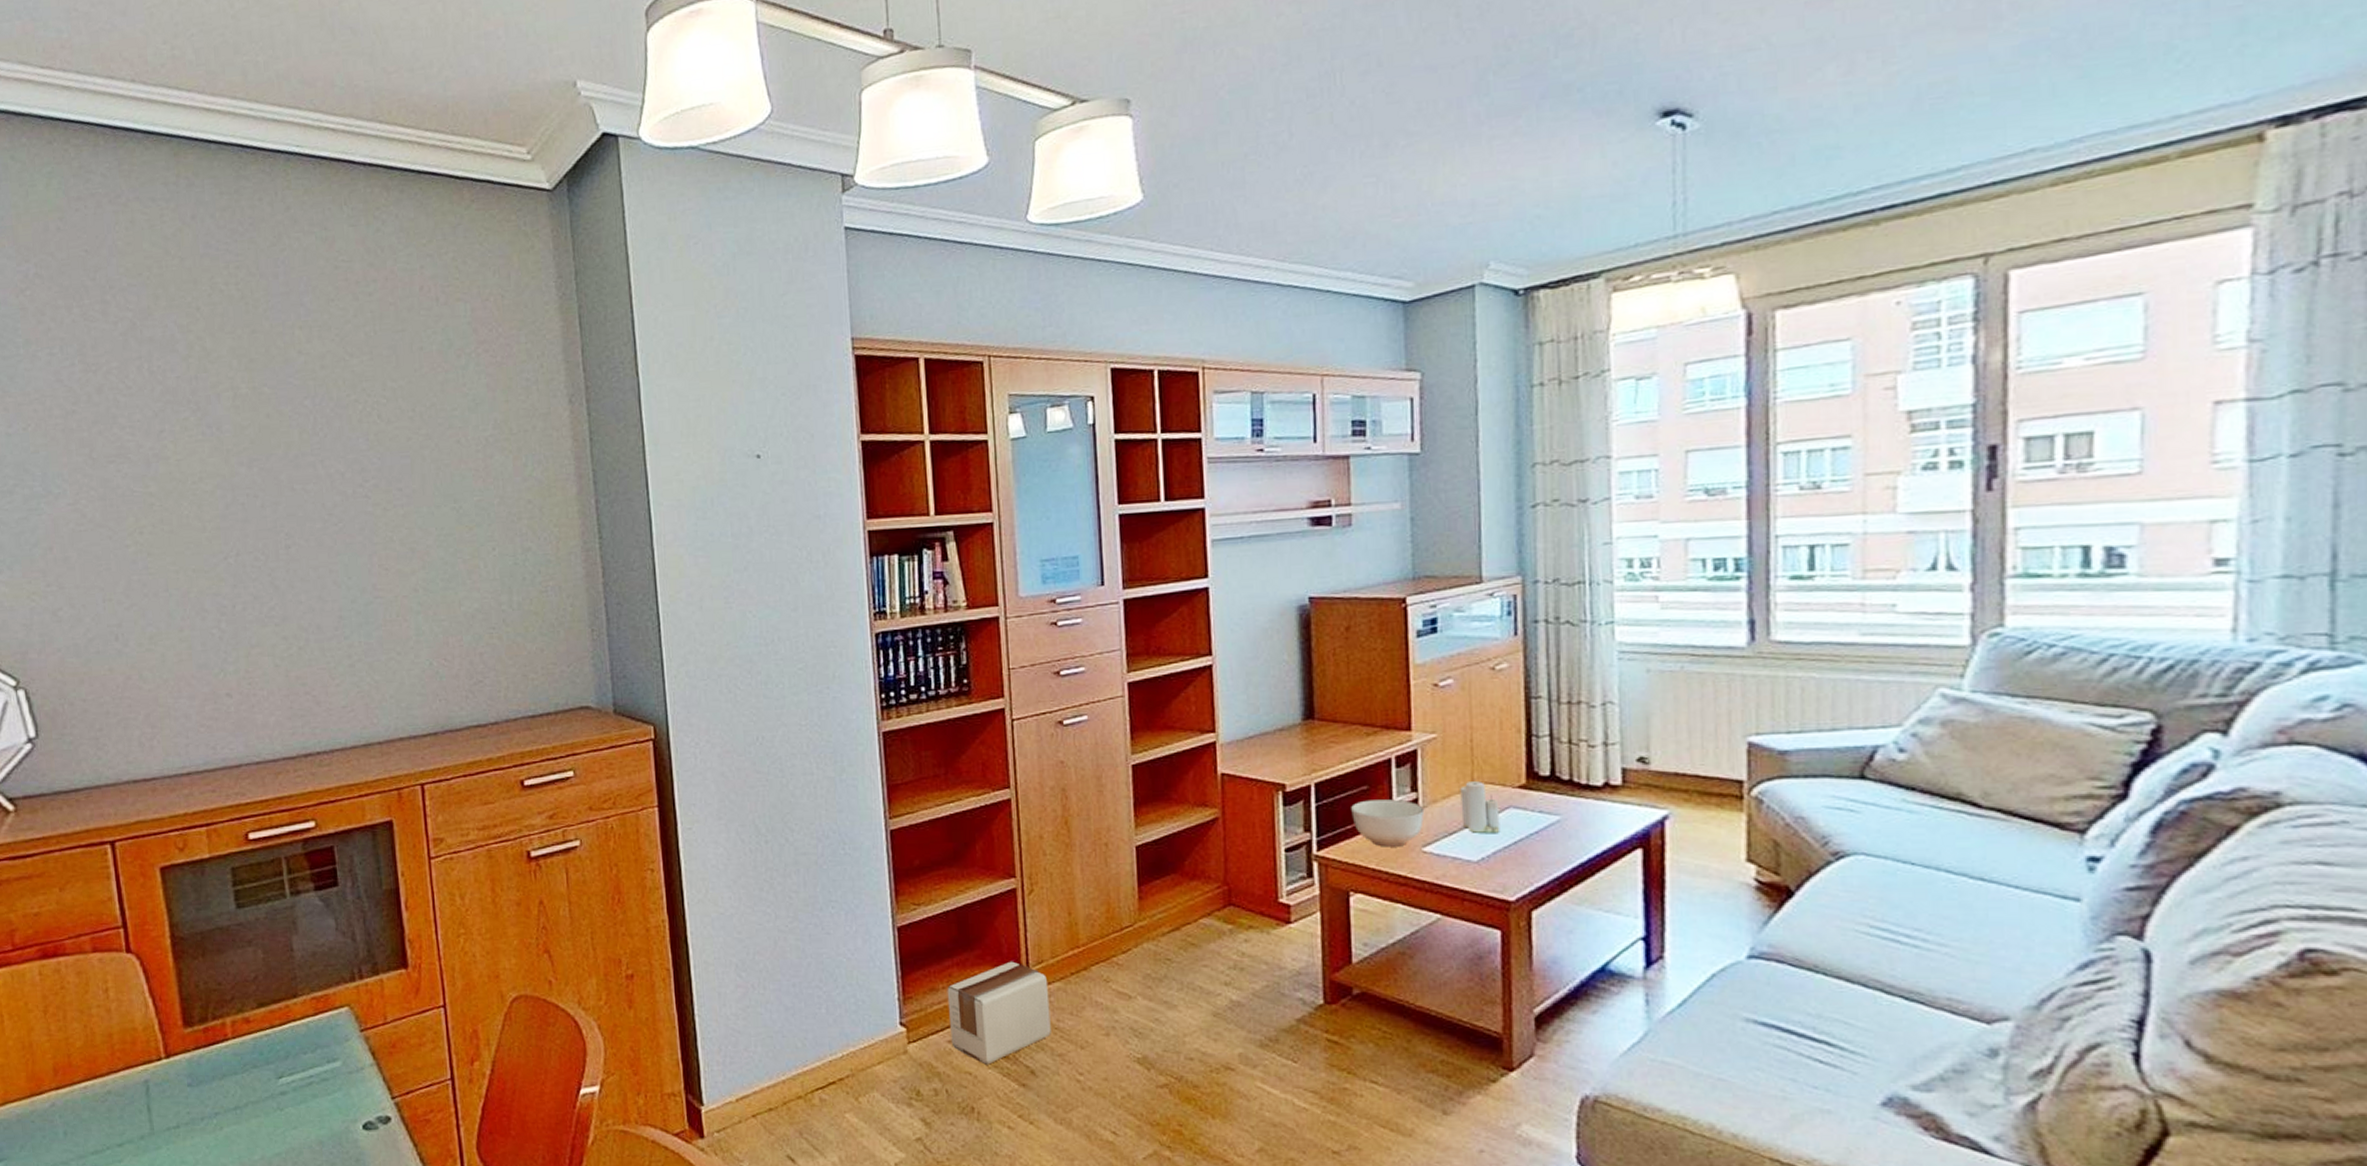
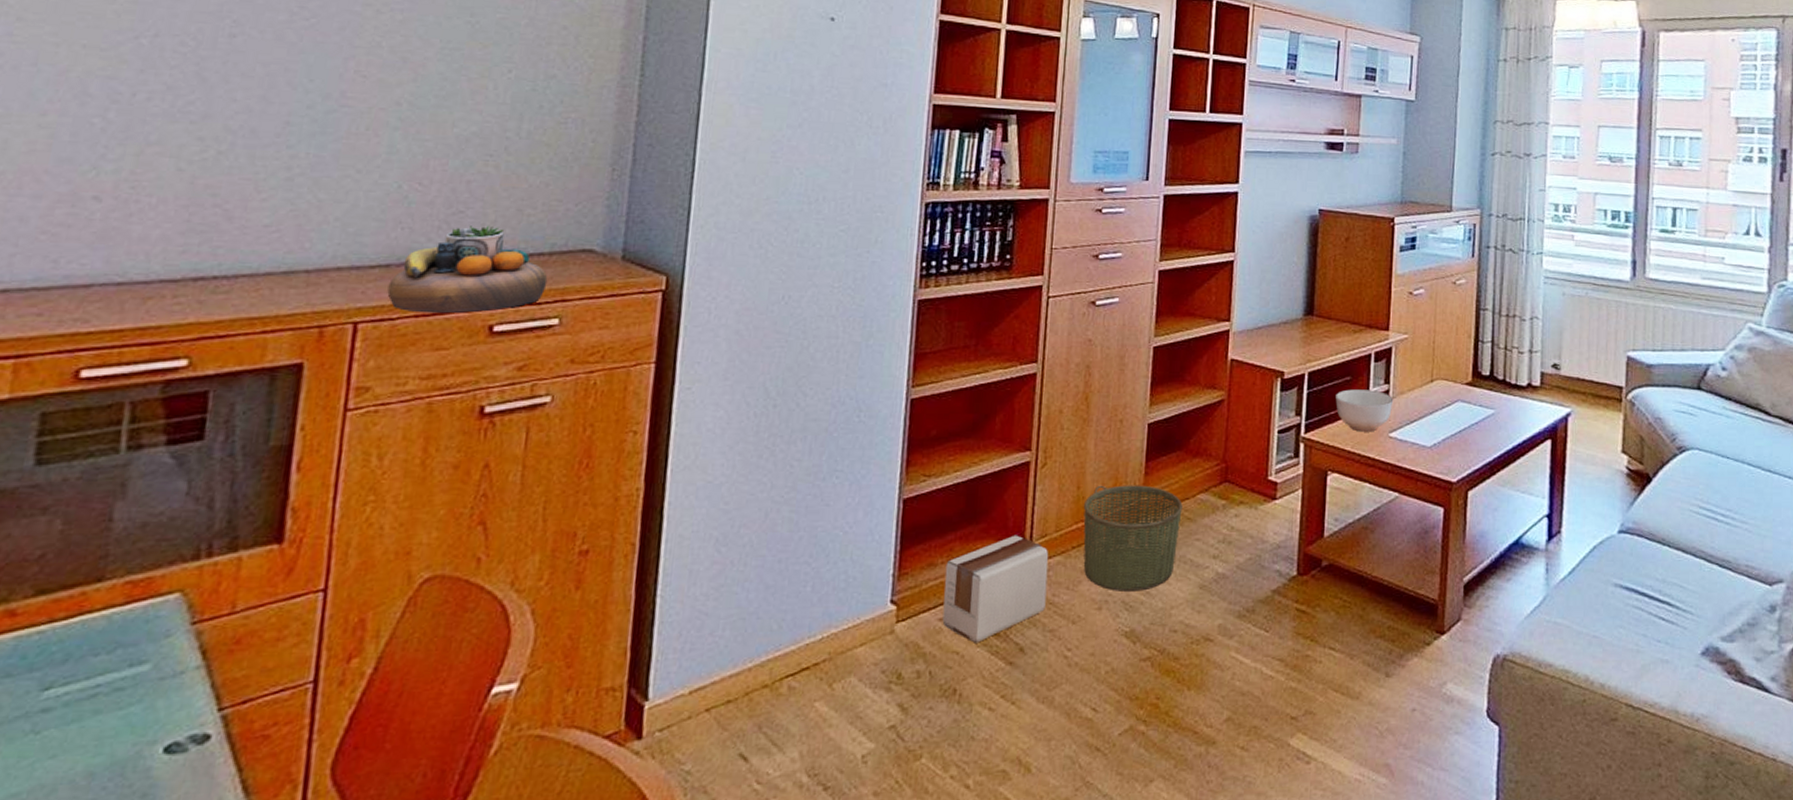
decorative bowl: none [439,691,559,773] -> present [387,225,548,314]
basket: none [1077,910,1185,1018] -> present [1083,485,1183,591]
candle: present [1460,778,1500,833] -> none [1421,375,1451,422]

